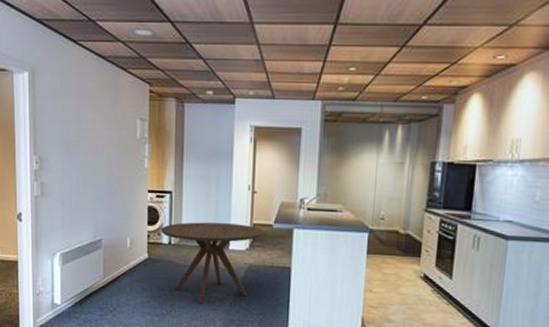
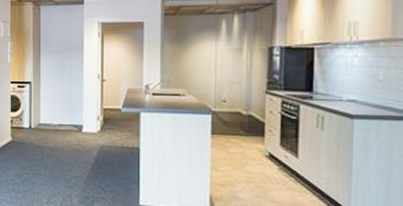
dining table: present [160,222,264,304] -> none [21,108,114,182]

